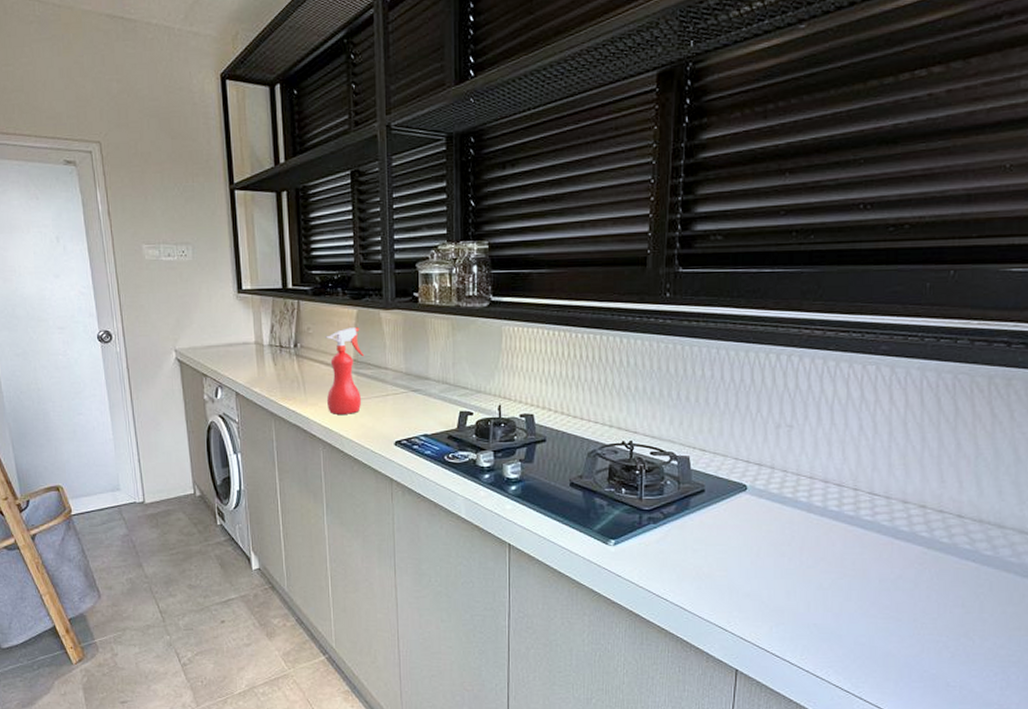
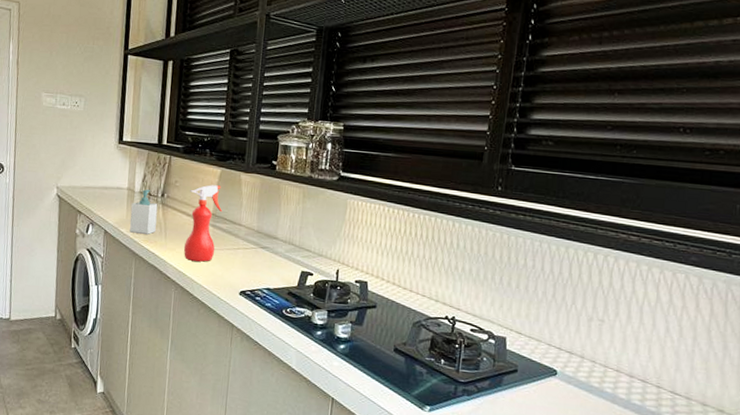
soap bottle: none [261,341,293,391] -> present [130,189,158,235]

